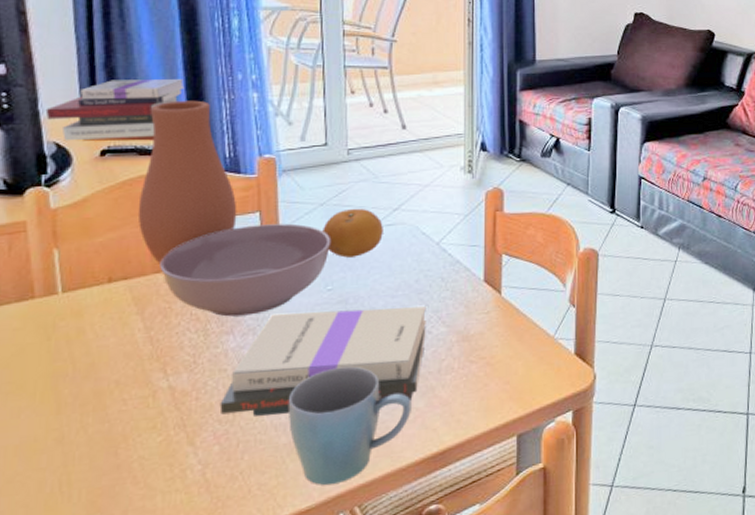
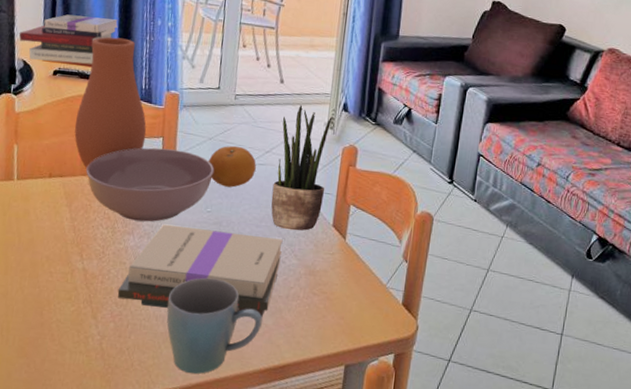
potted plant: none [406,150,470,295] -> present [271,105,333,231]

